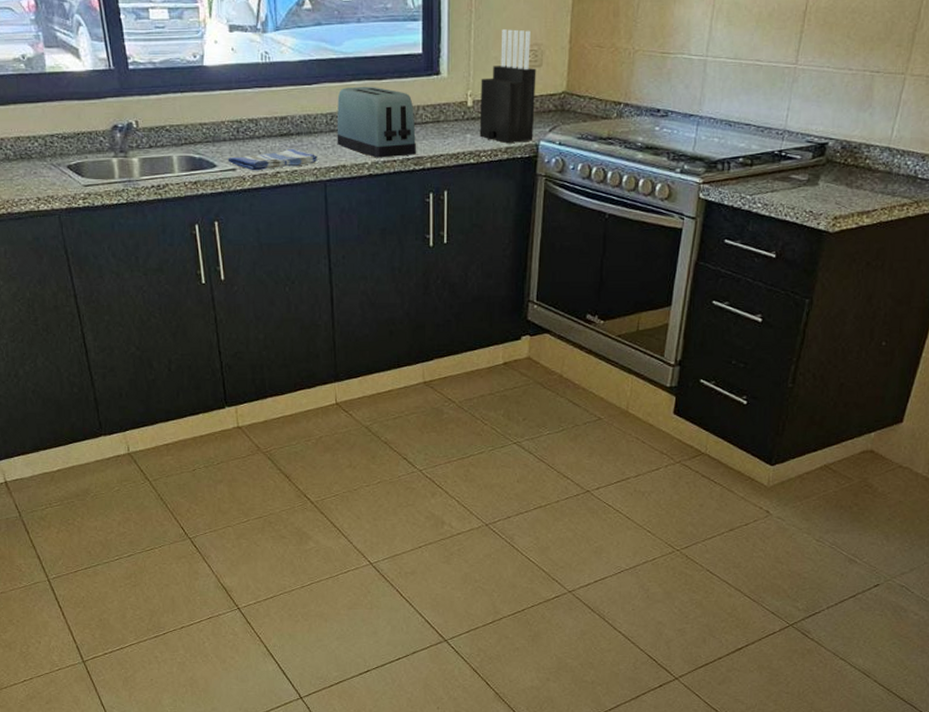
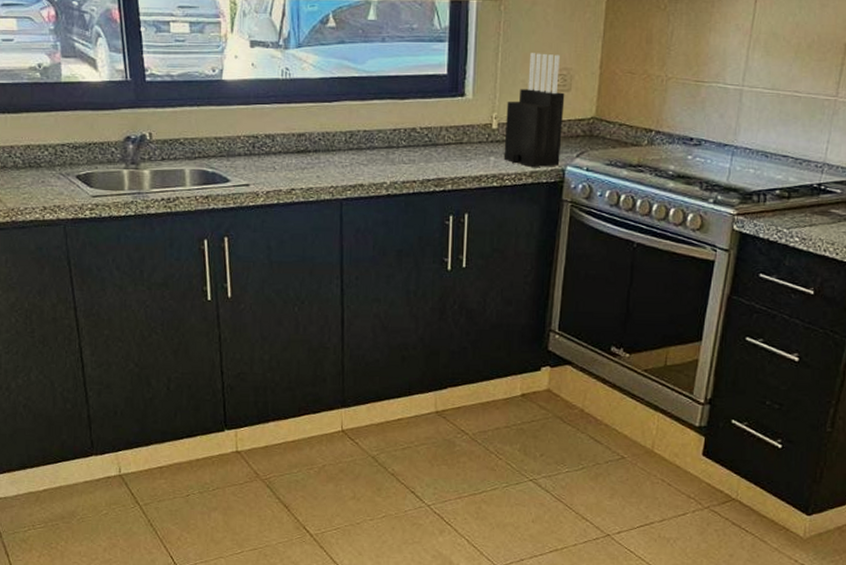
dish towel: present [227,148,318,171] -> none [241,165,335,187]
toaster: present [337,86,416,158] -> none [355,105,438,178]

